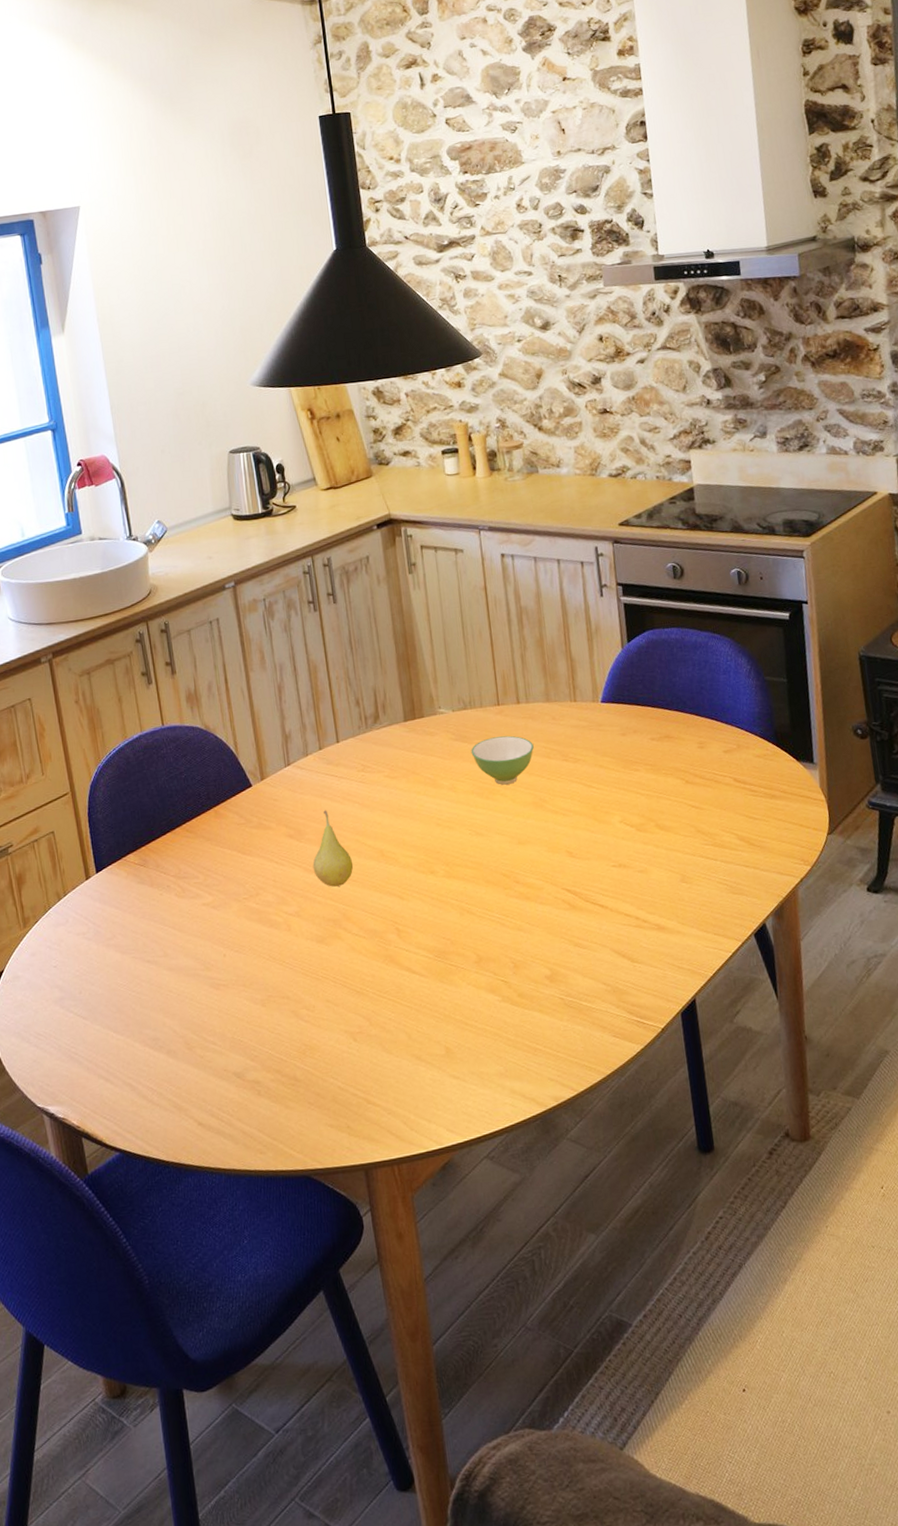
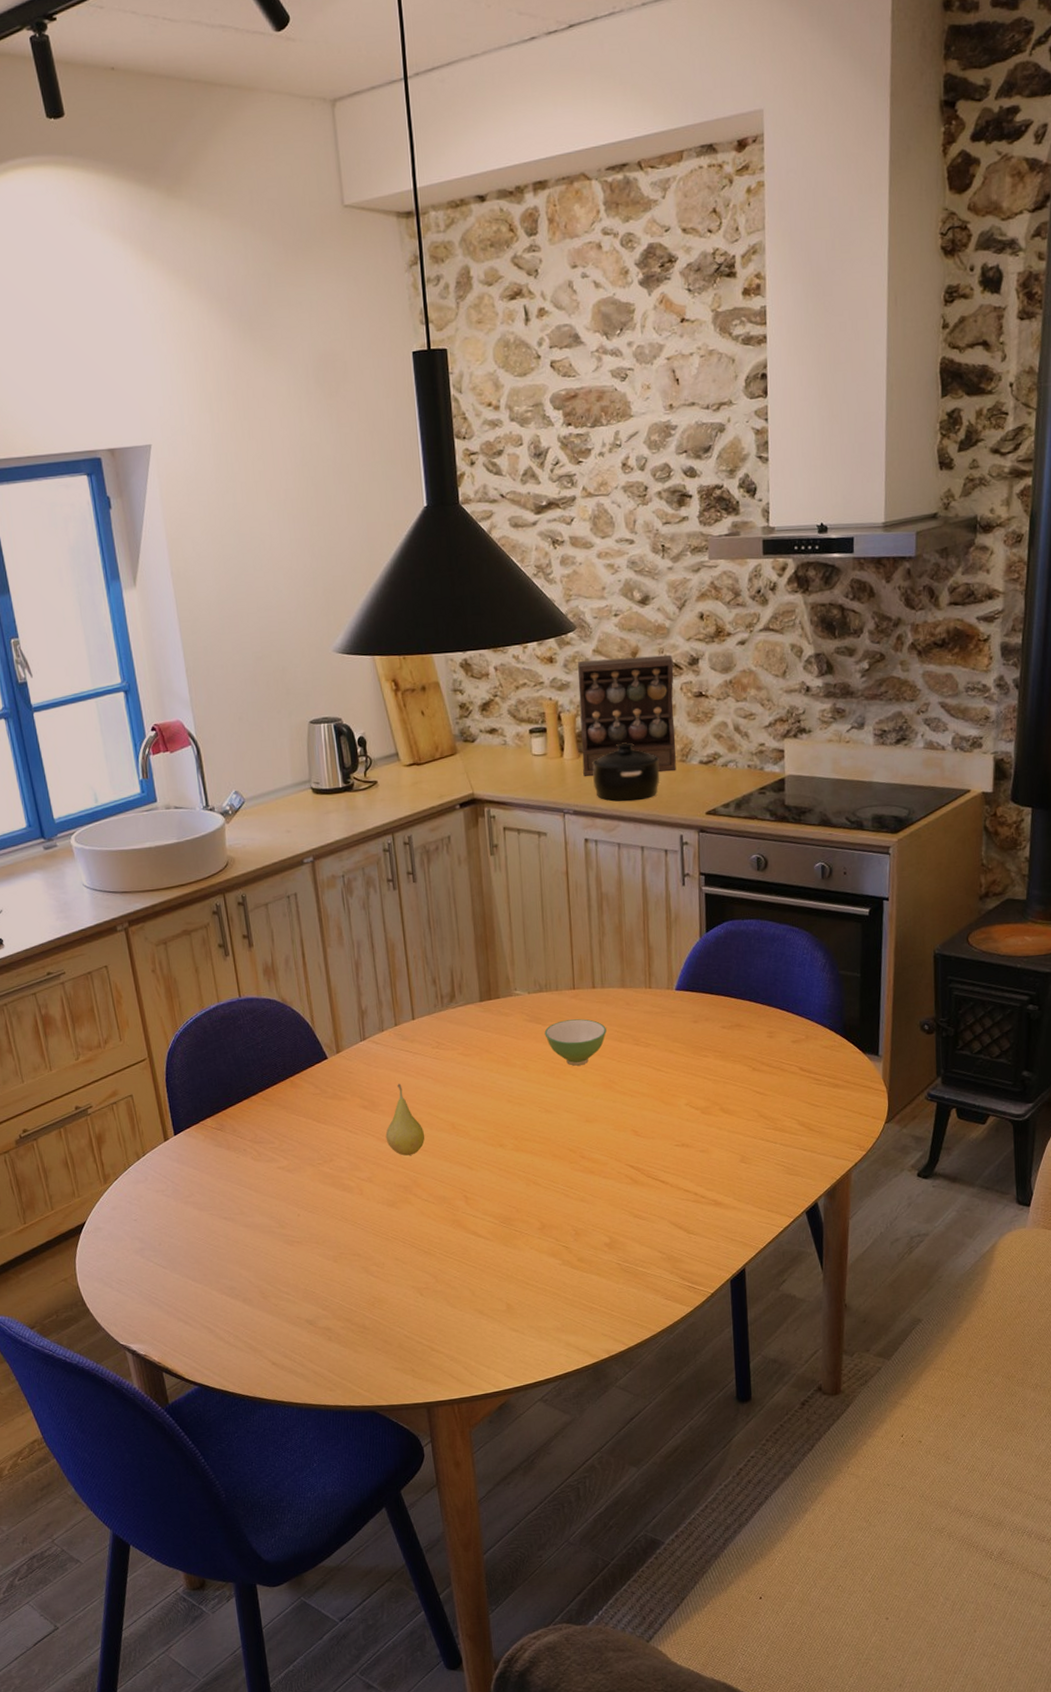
spice rack: none [485,375,587,494] -> present [578,654,676,777]
saucepan: none [504,459,571,517] -> present [592,742,660,802]

